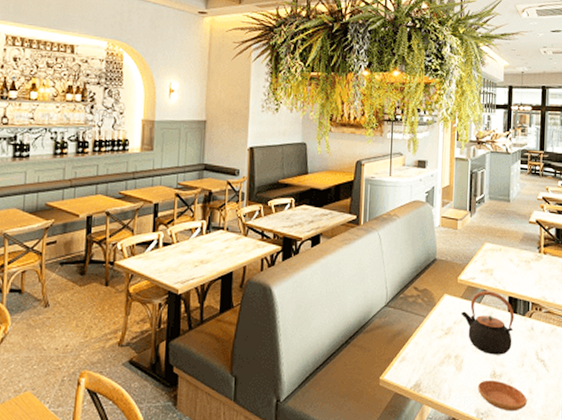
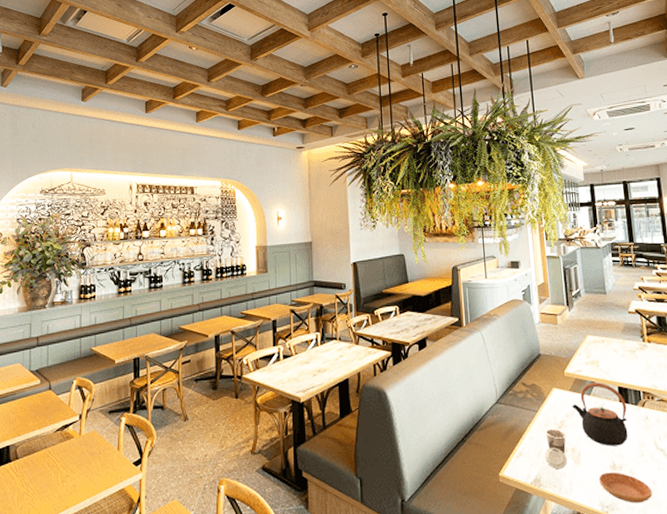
cup: none [428,334,451,375] -> present [544,428,567,469]

